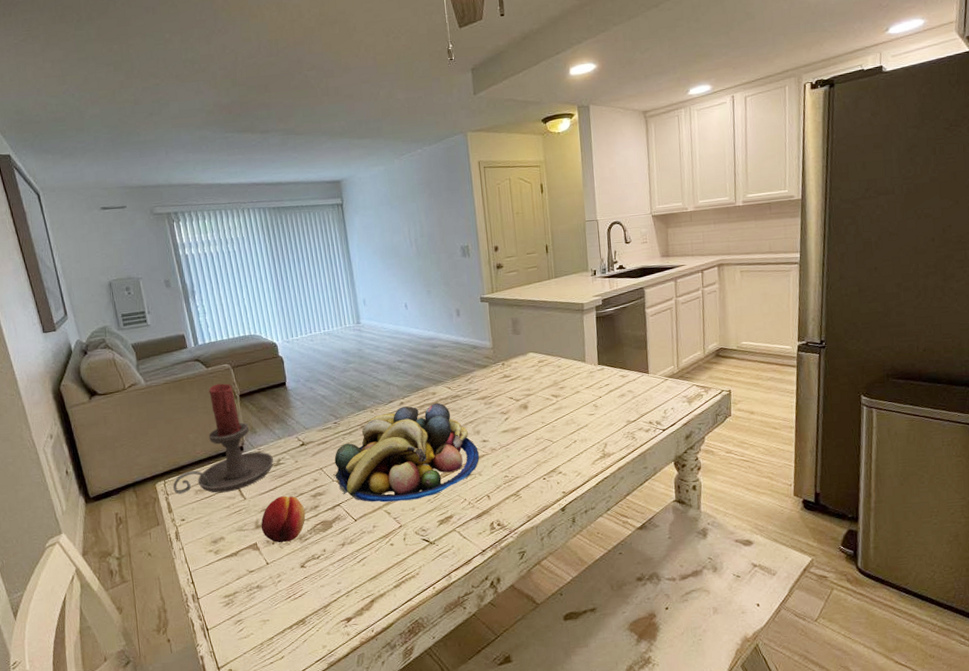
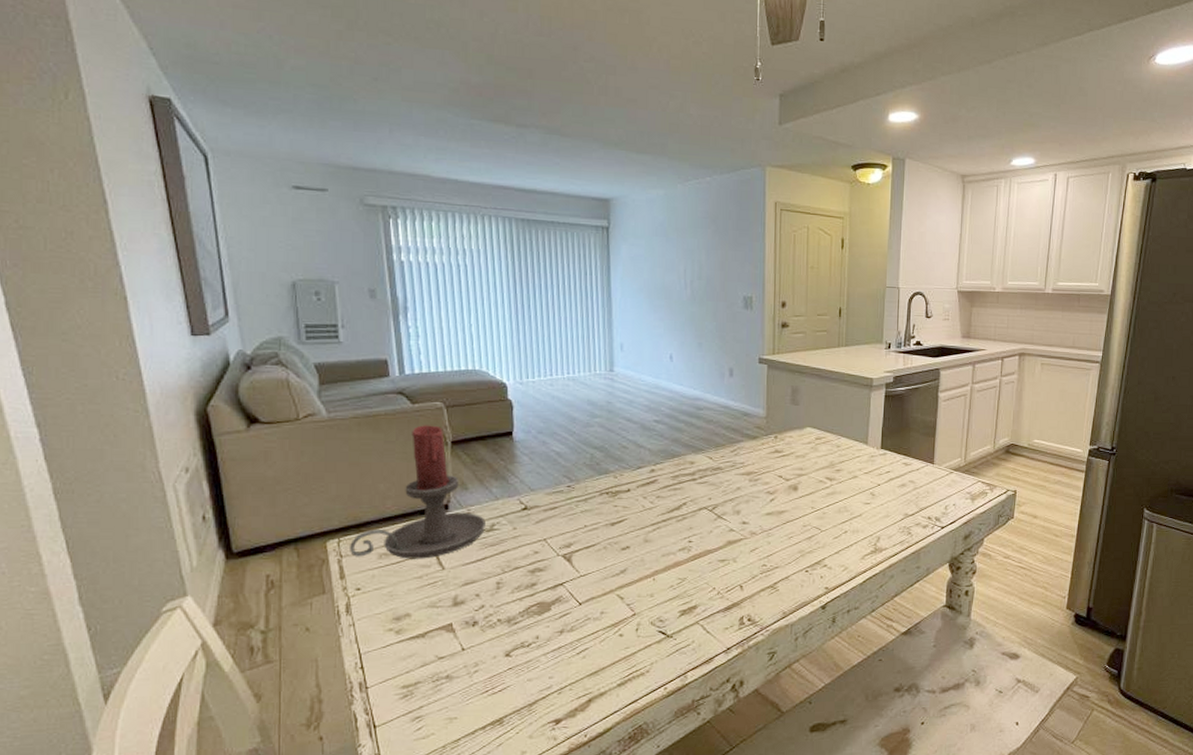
fruit: present [261,496,306,543] -> none [460,569,519,626]
fruit bowl: present [334,402,479,503] -> none [561,474,736,585]

